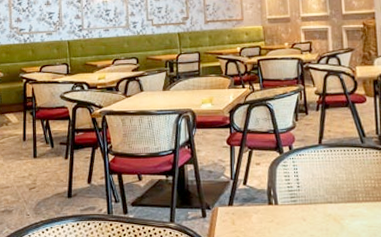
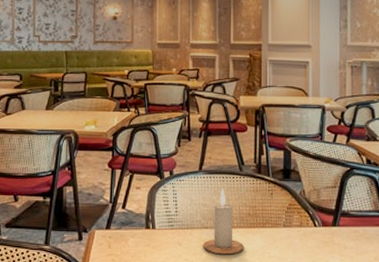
candle: none [327,162,372,230] -> present [202,188,245,255]

